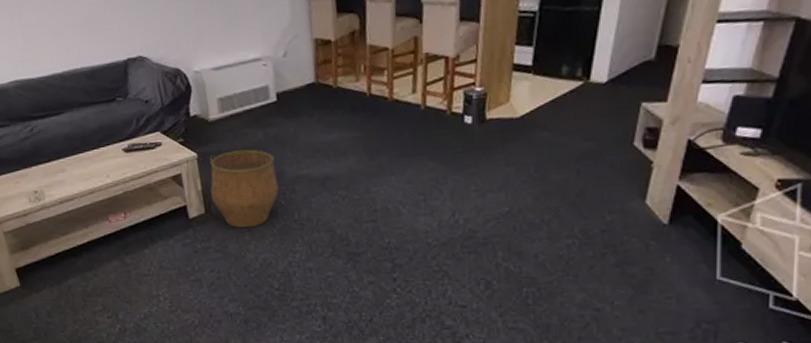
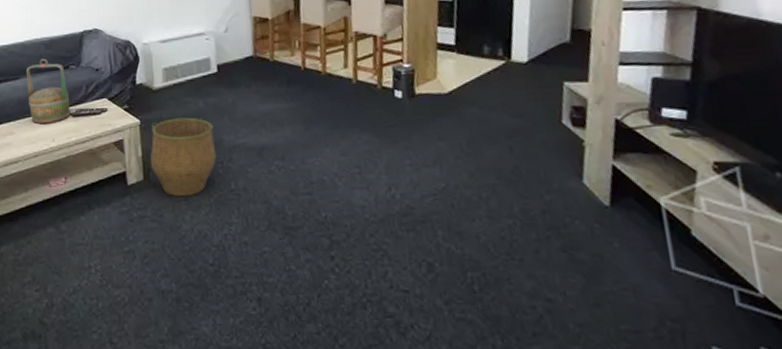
decorative basket: none [69,90,123,161] -> present [26,58,71,125]

